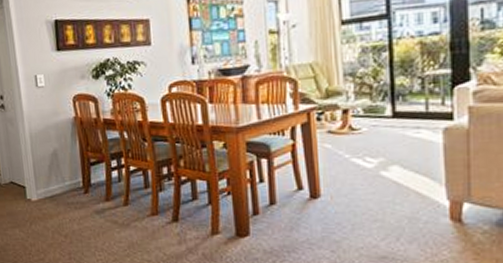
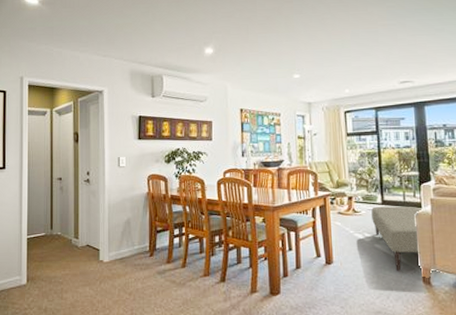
ottoman: none [376,118,457,205] -> present [371,206,424,271]

